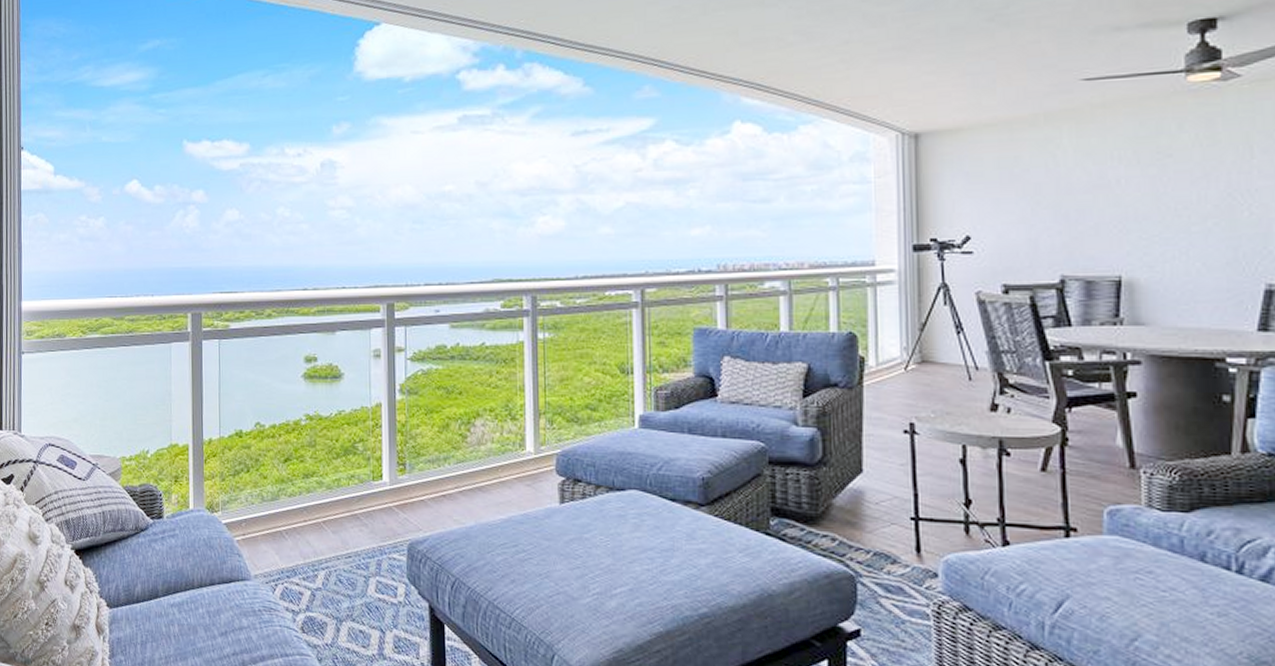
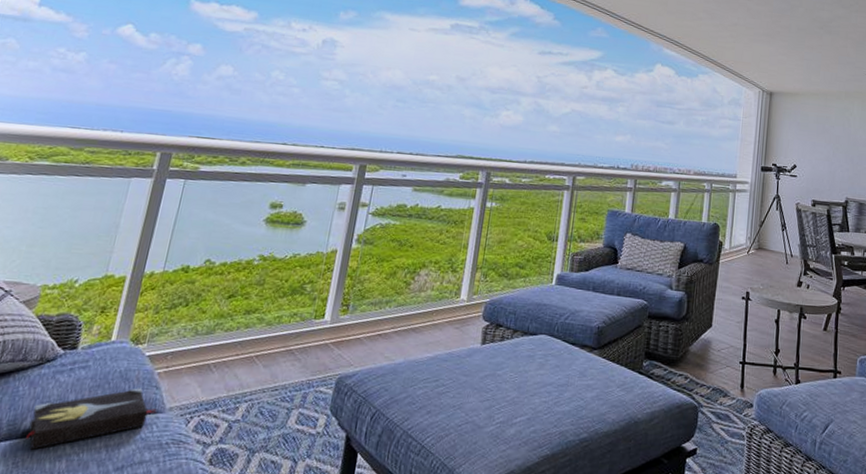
hardback book: none [140,555,244,614] -> present [25,388,157,450]

